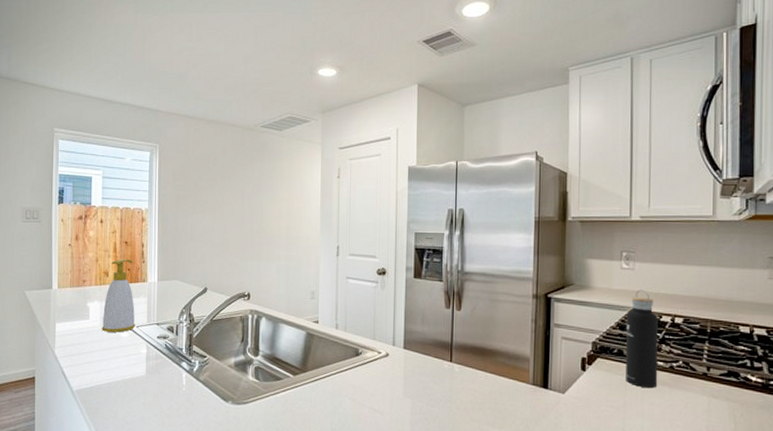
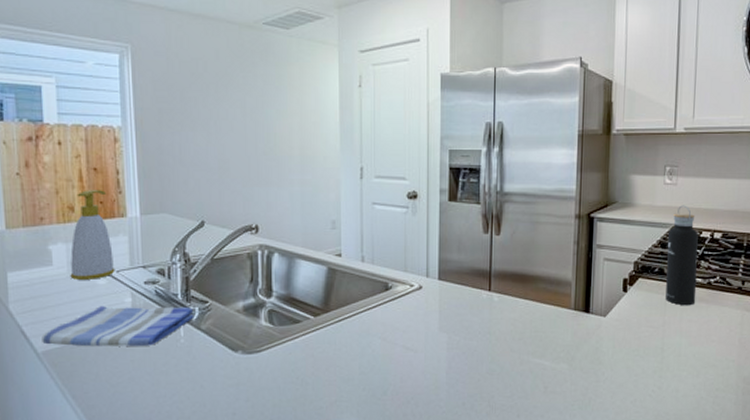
dish towel: none [77,355,195,391] -> present [42,306,194,347]

